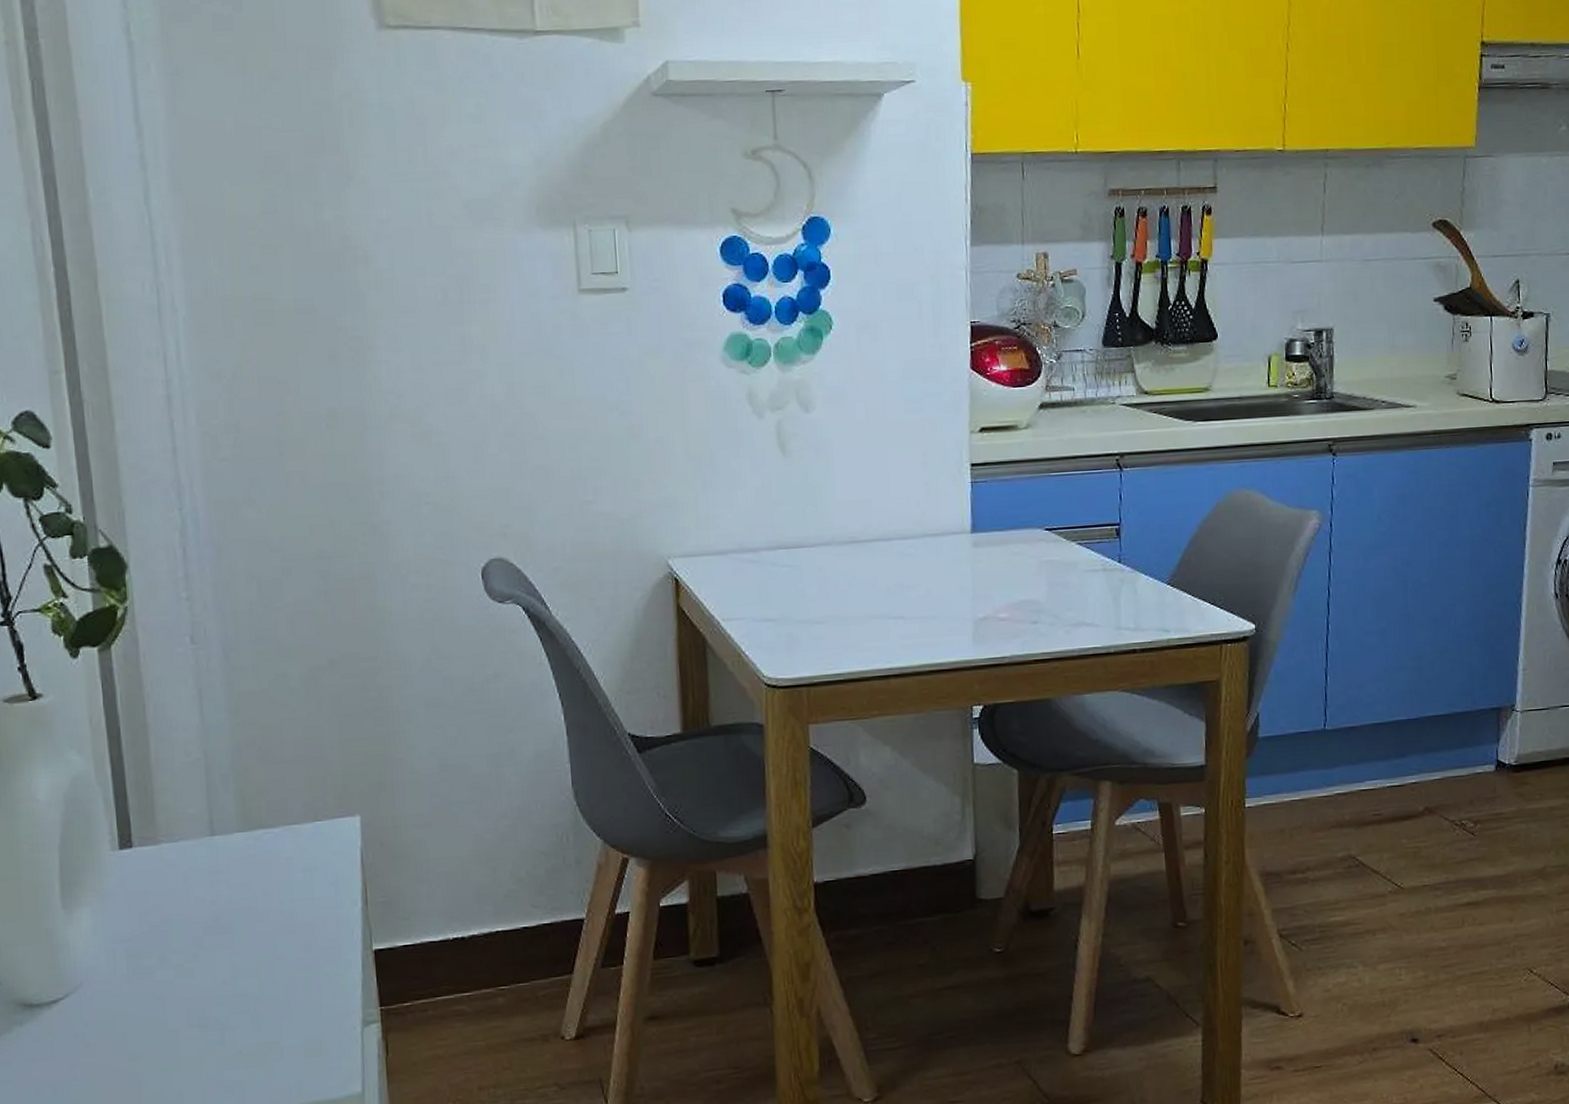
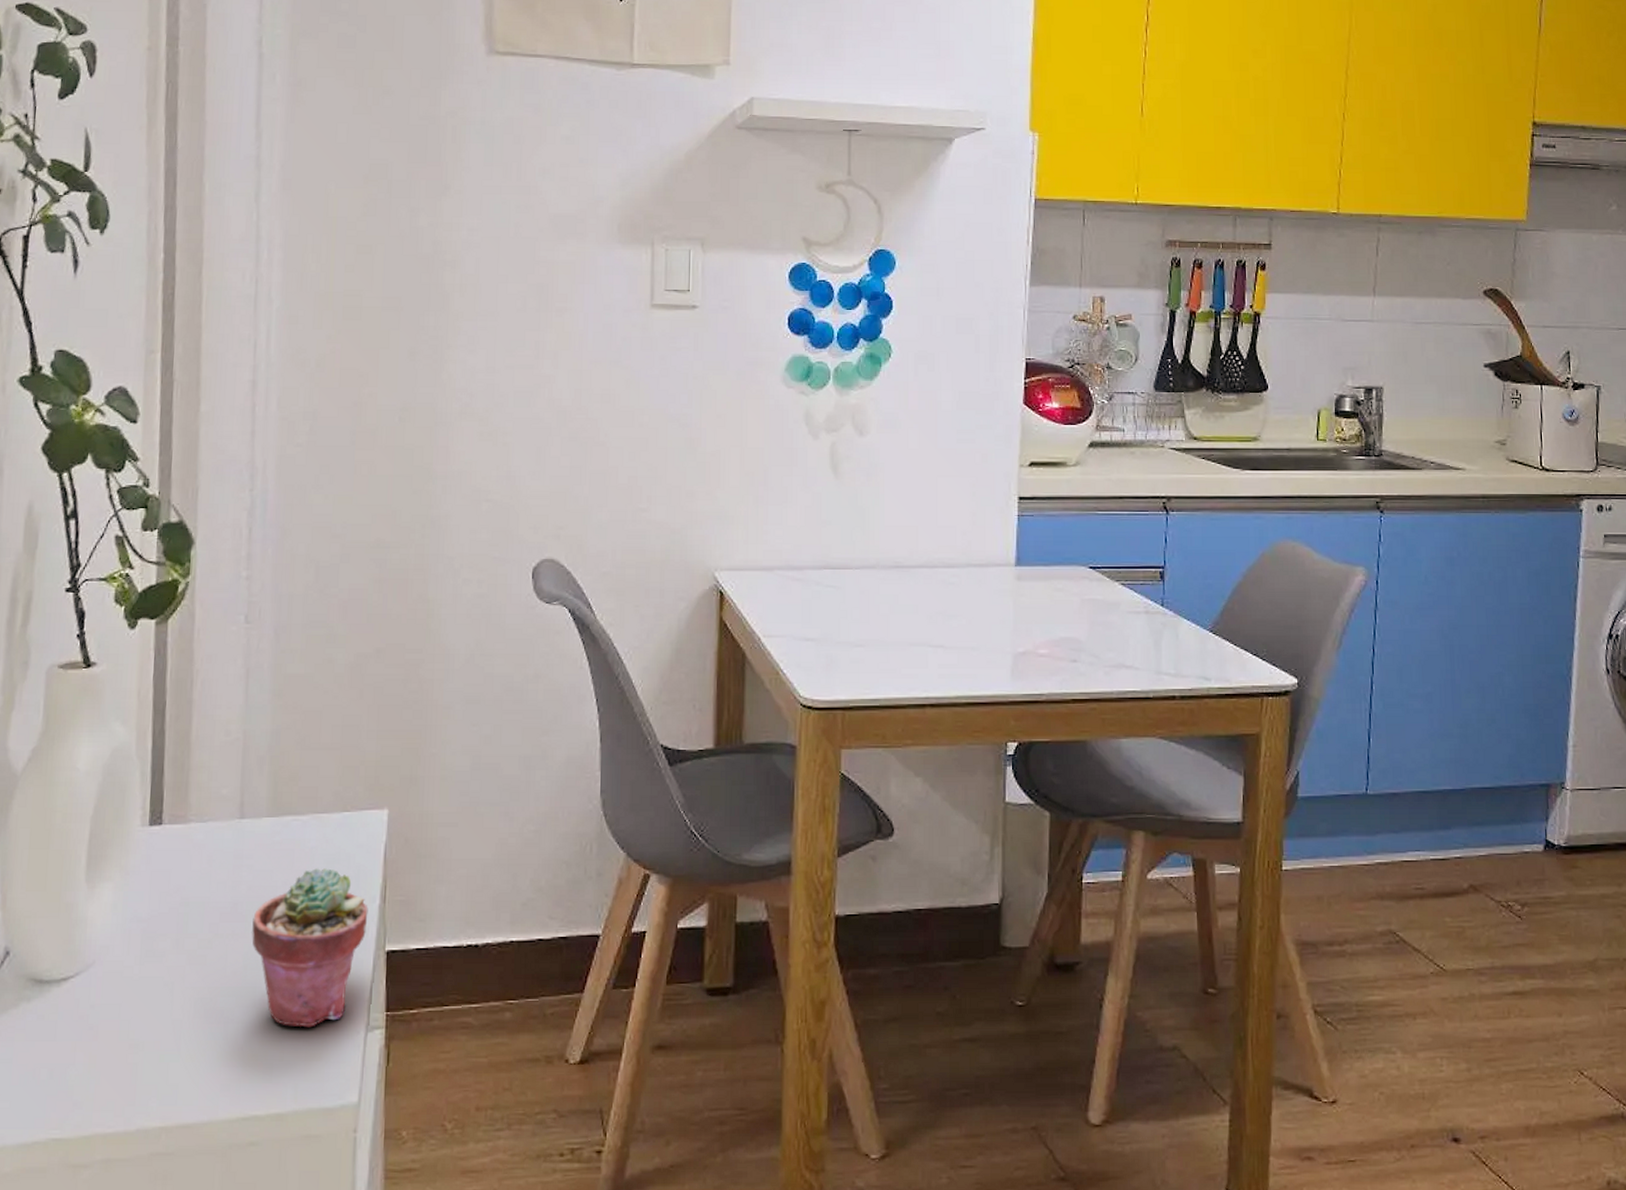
potted succulent: none [236,877,352,1028] -> present [252,868,369,1028]

